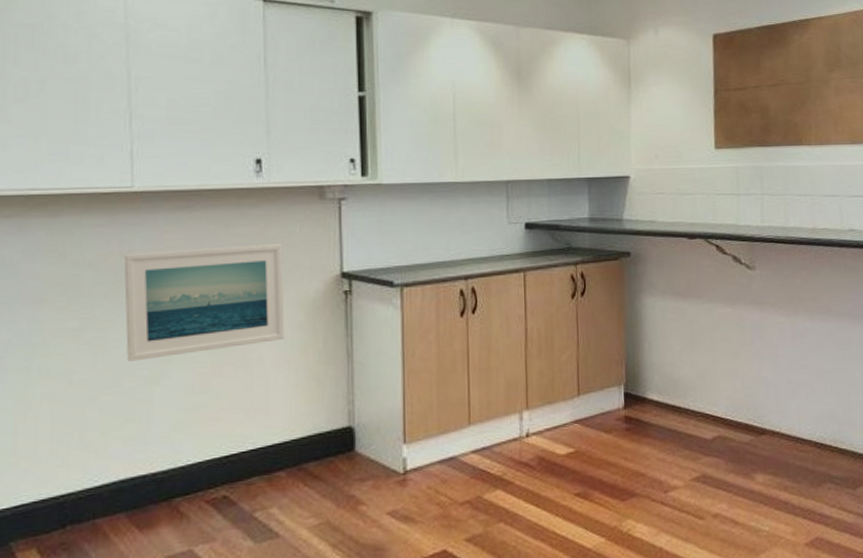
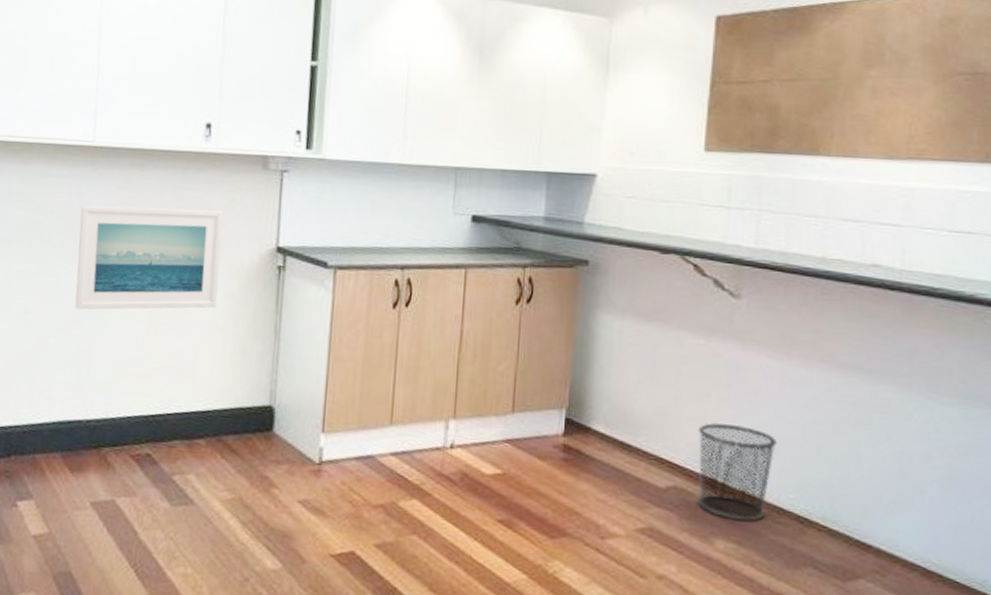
waste bin: none [733,376,794,456] -> present [697,422,777,522]

